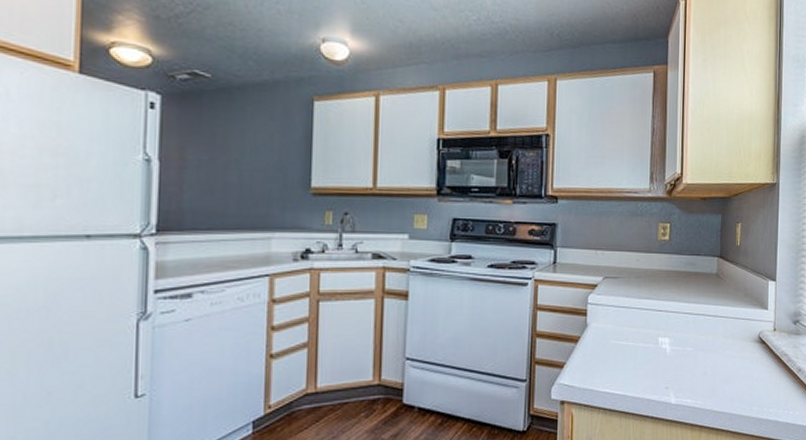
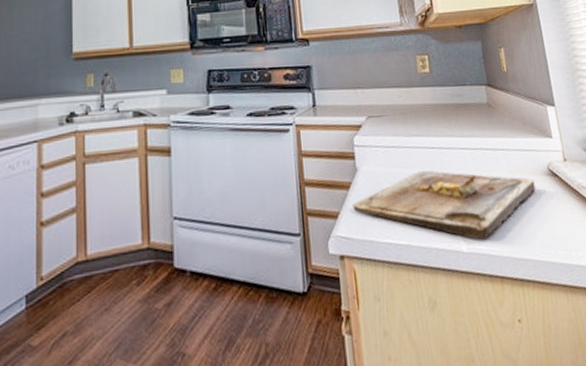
cutting board: none [578,331,744,394] -> present [353,170,536,240]

